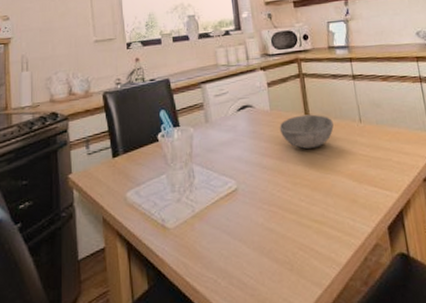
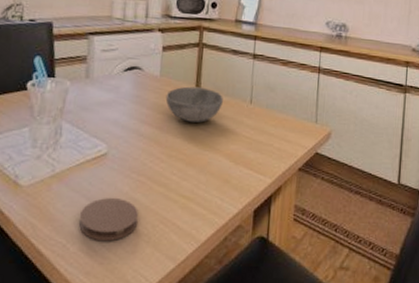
coaster: none [223,230,278,273] -> present [79,198,138,241]

